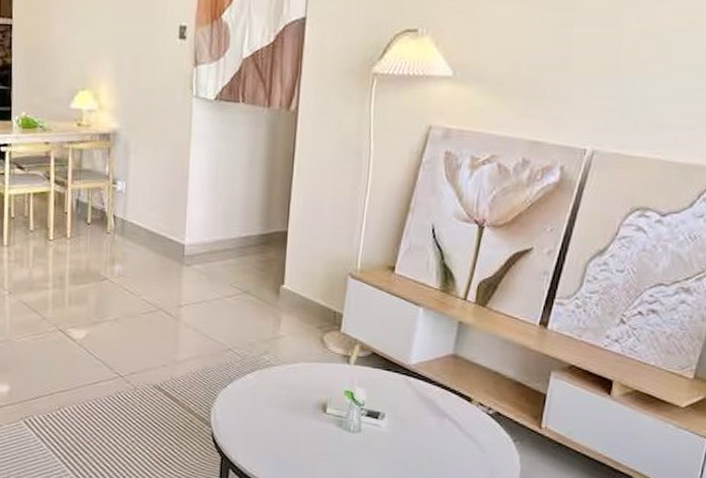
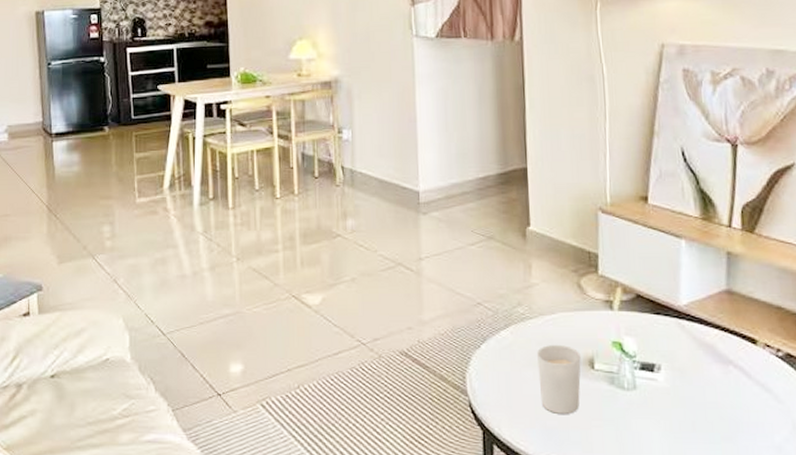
candle holder: none [275,389,316,449] -> present [537,345,581,414]

